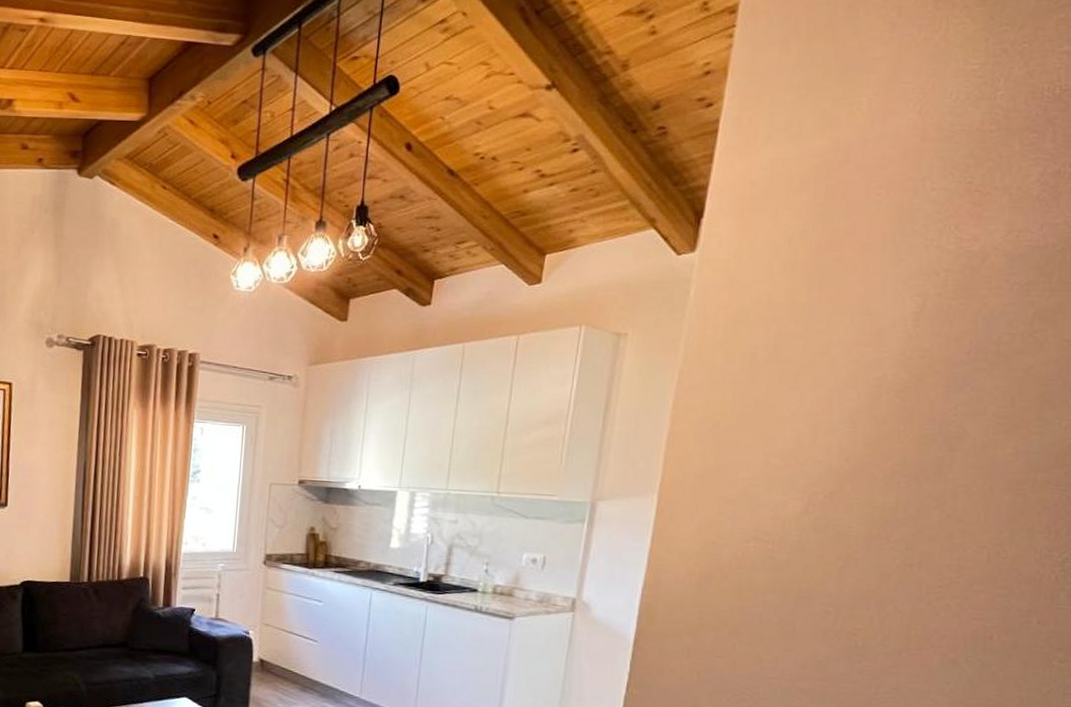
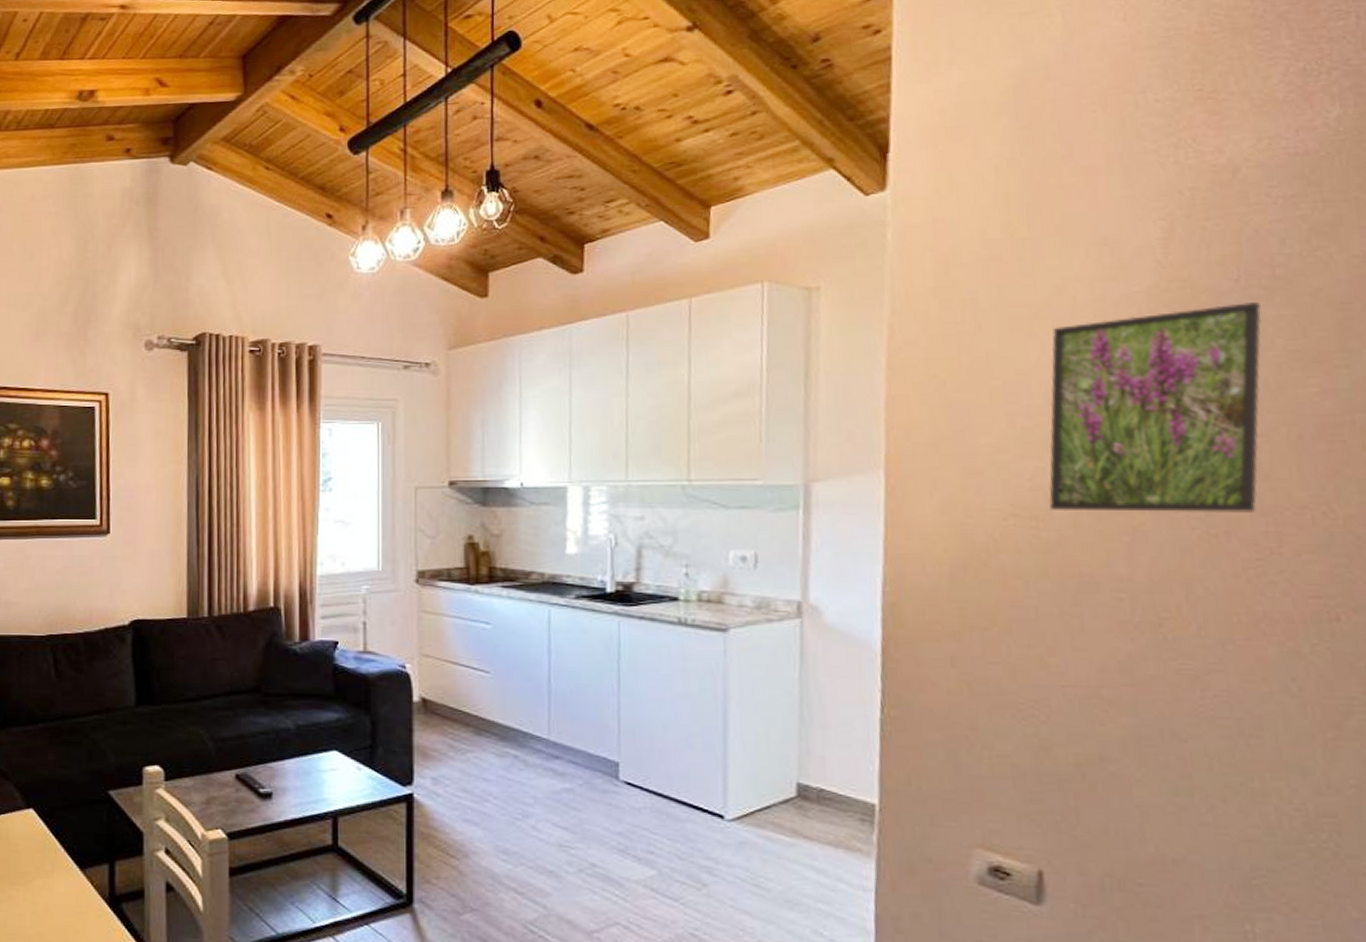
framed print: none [785,373,982,549] -> present [1049,302,1262,513]

